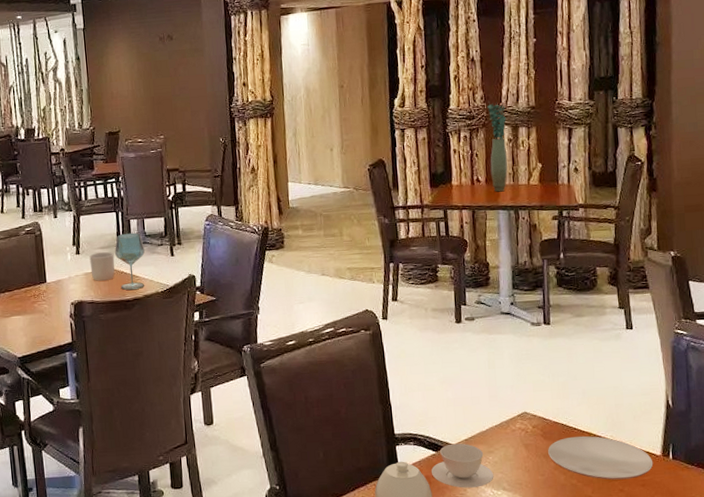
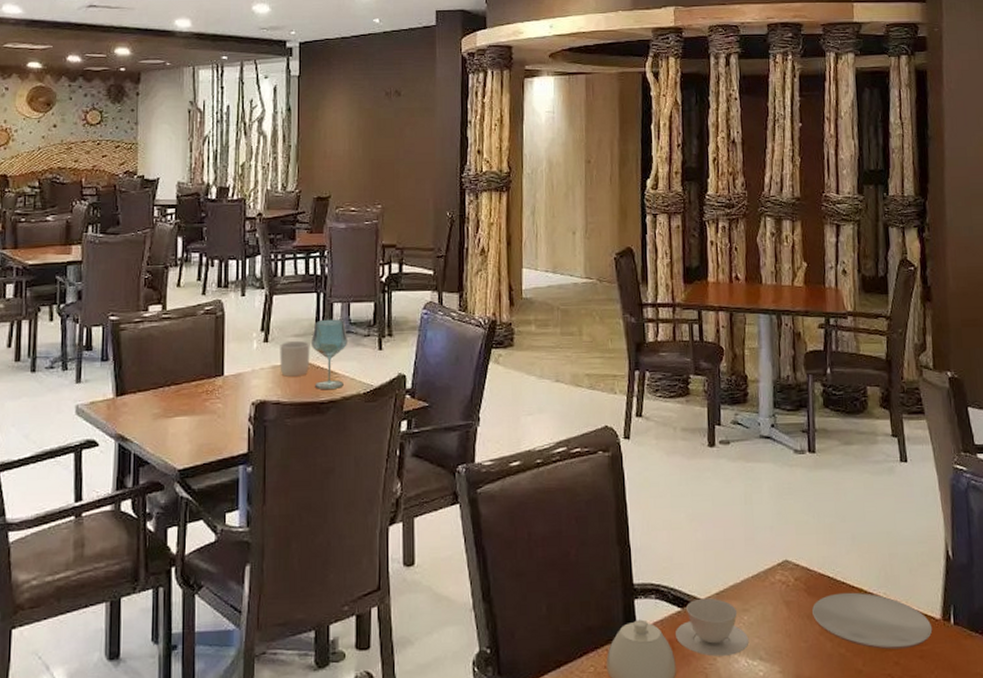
vase: present [487,100,508,192] -> none [748,187,770,293]

